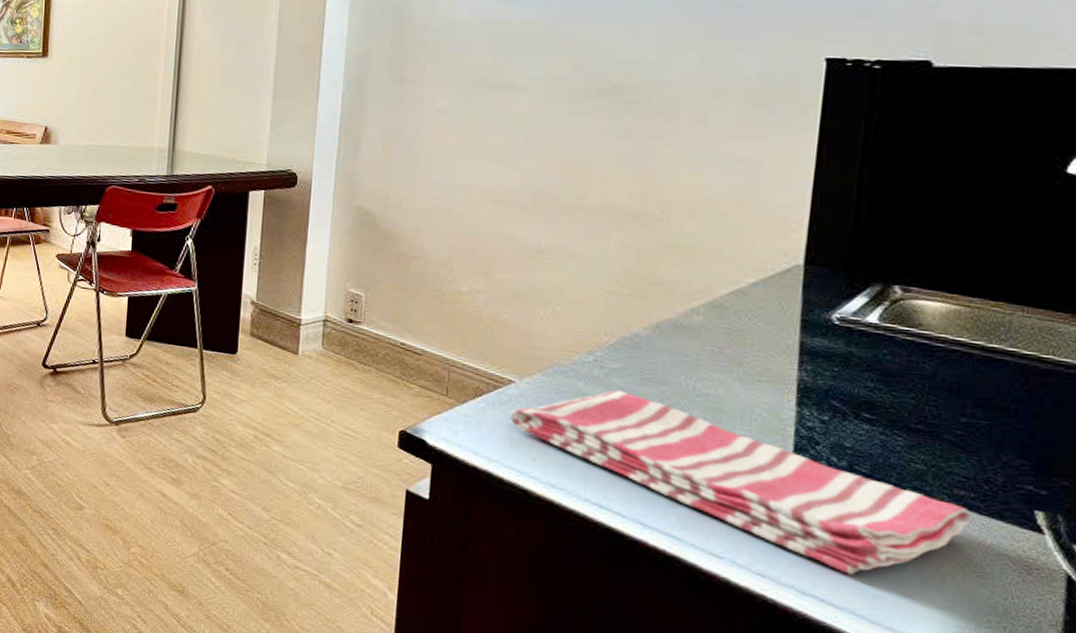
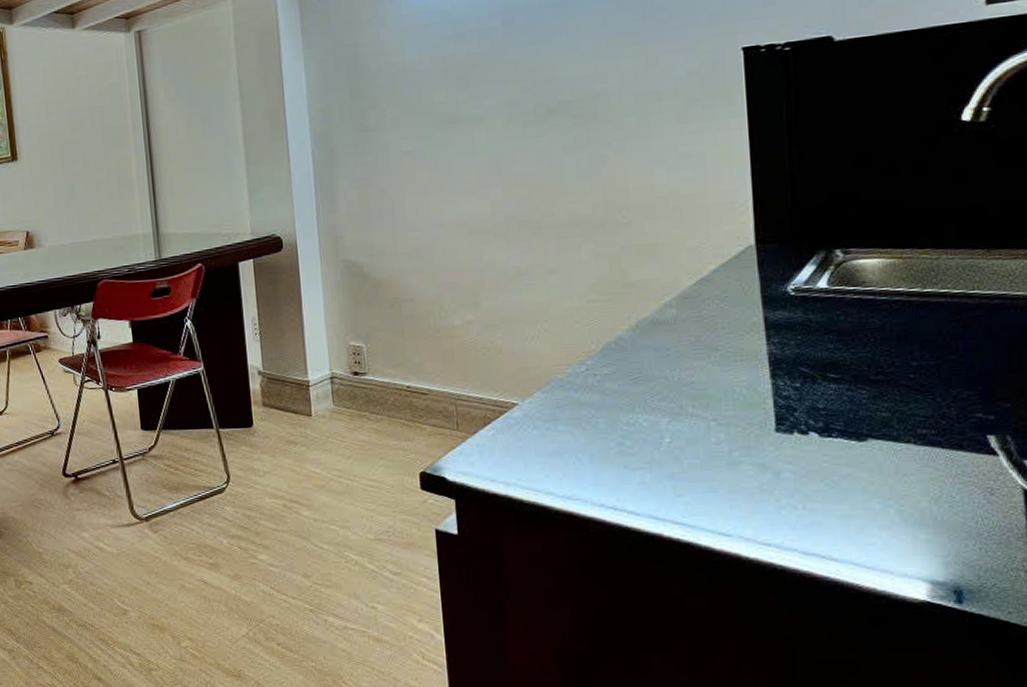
dish towel: present [509,390,973,575] -> none [518,394,937,528]

